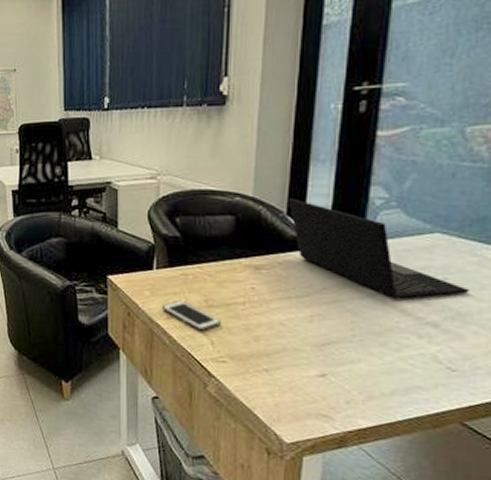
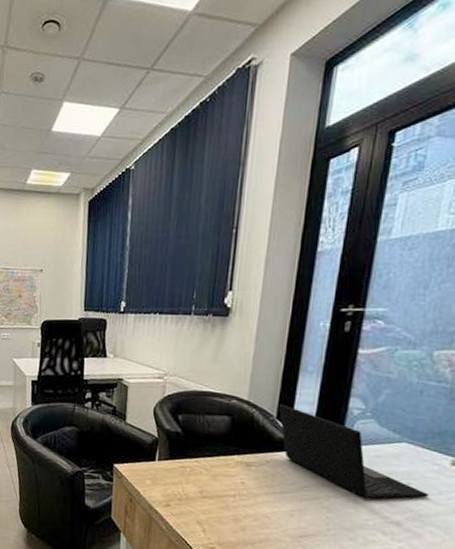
cell phone: present [162,300,222,331] -> none [161,490,214,519]

